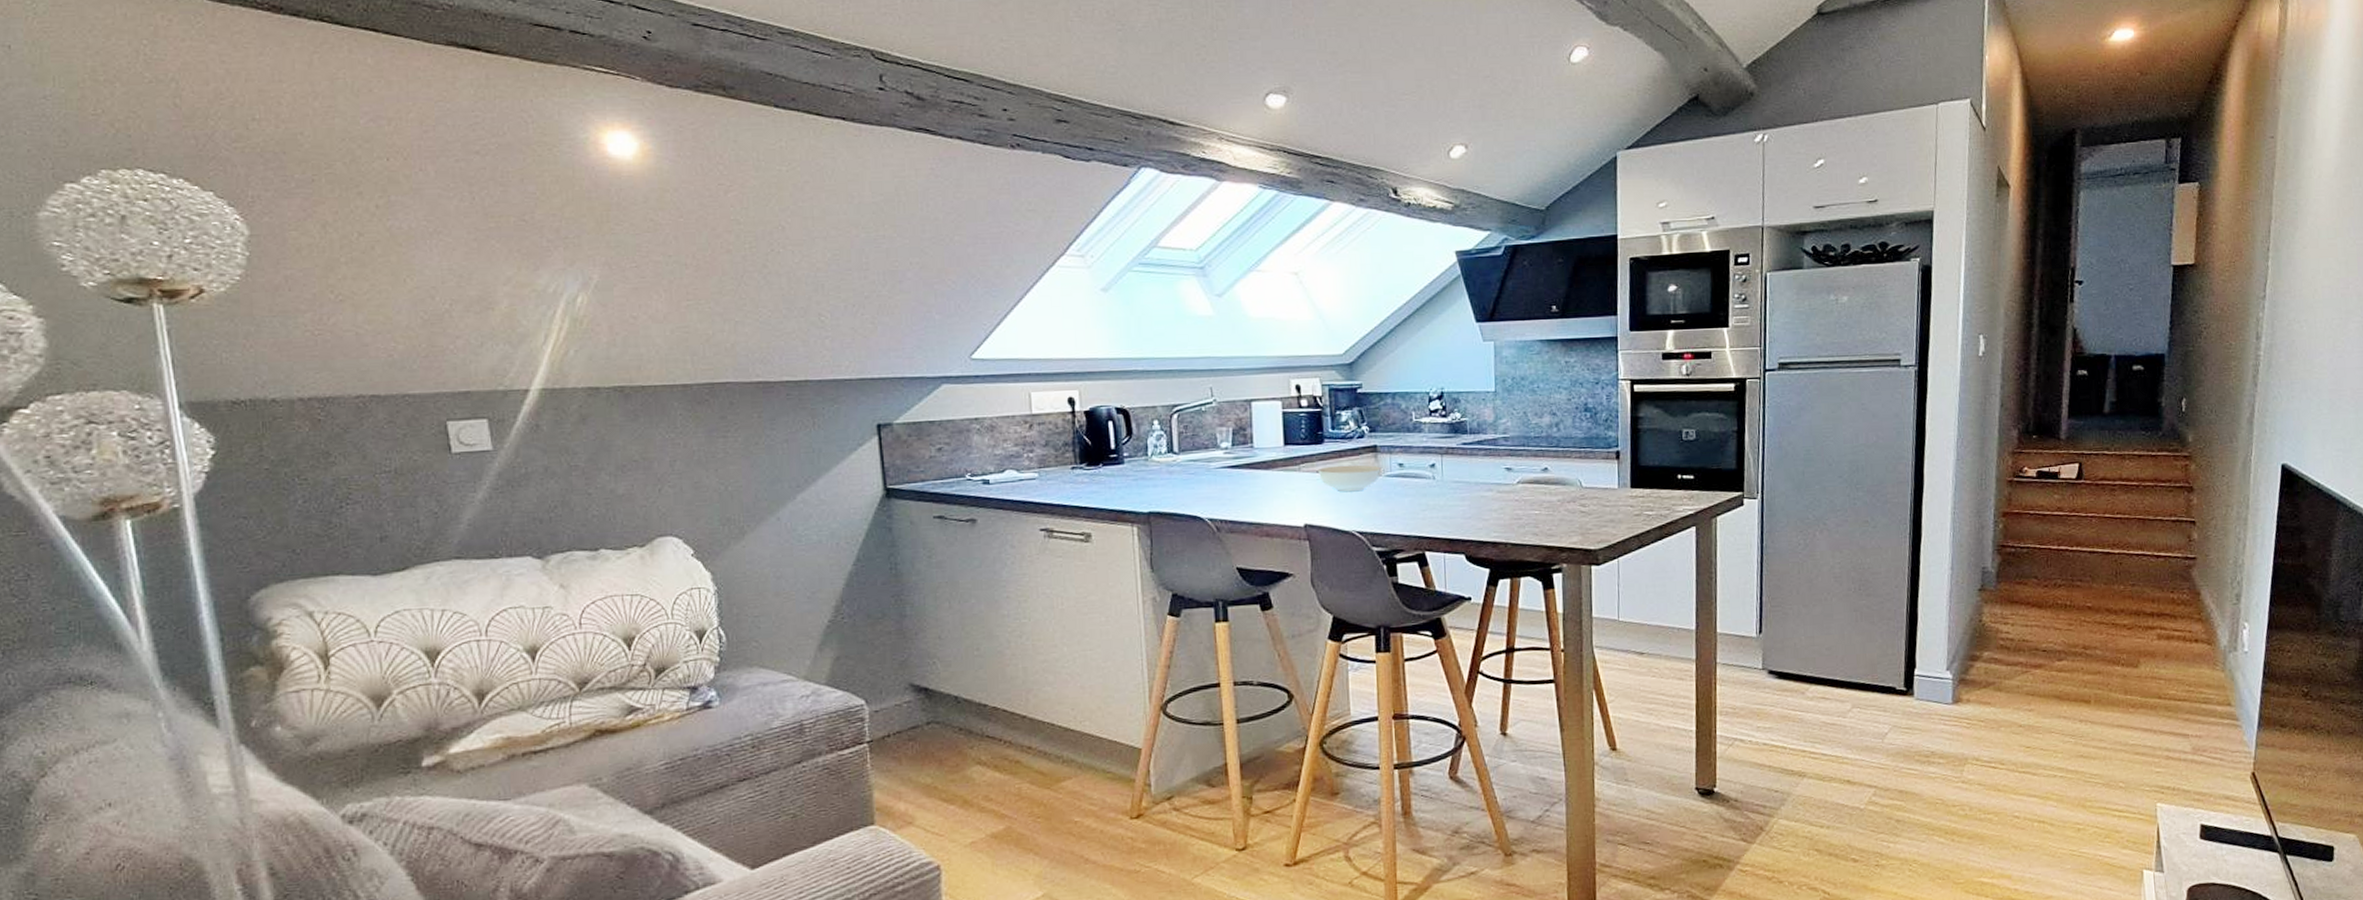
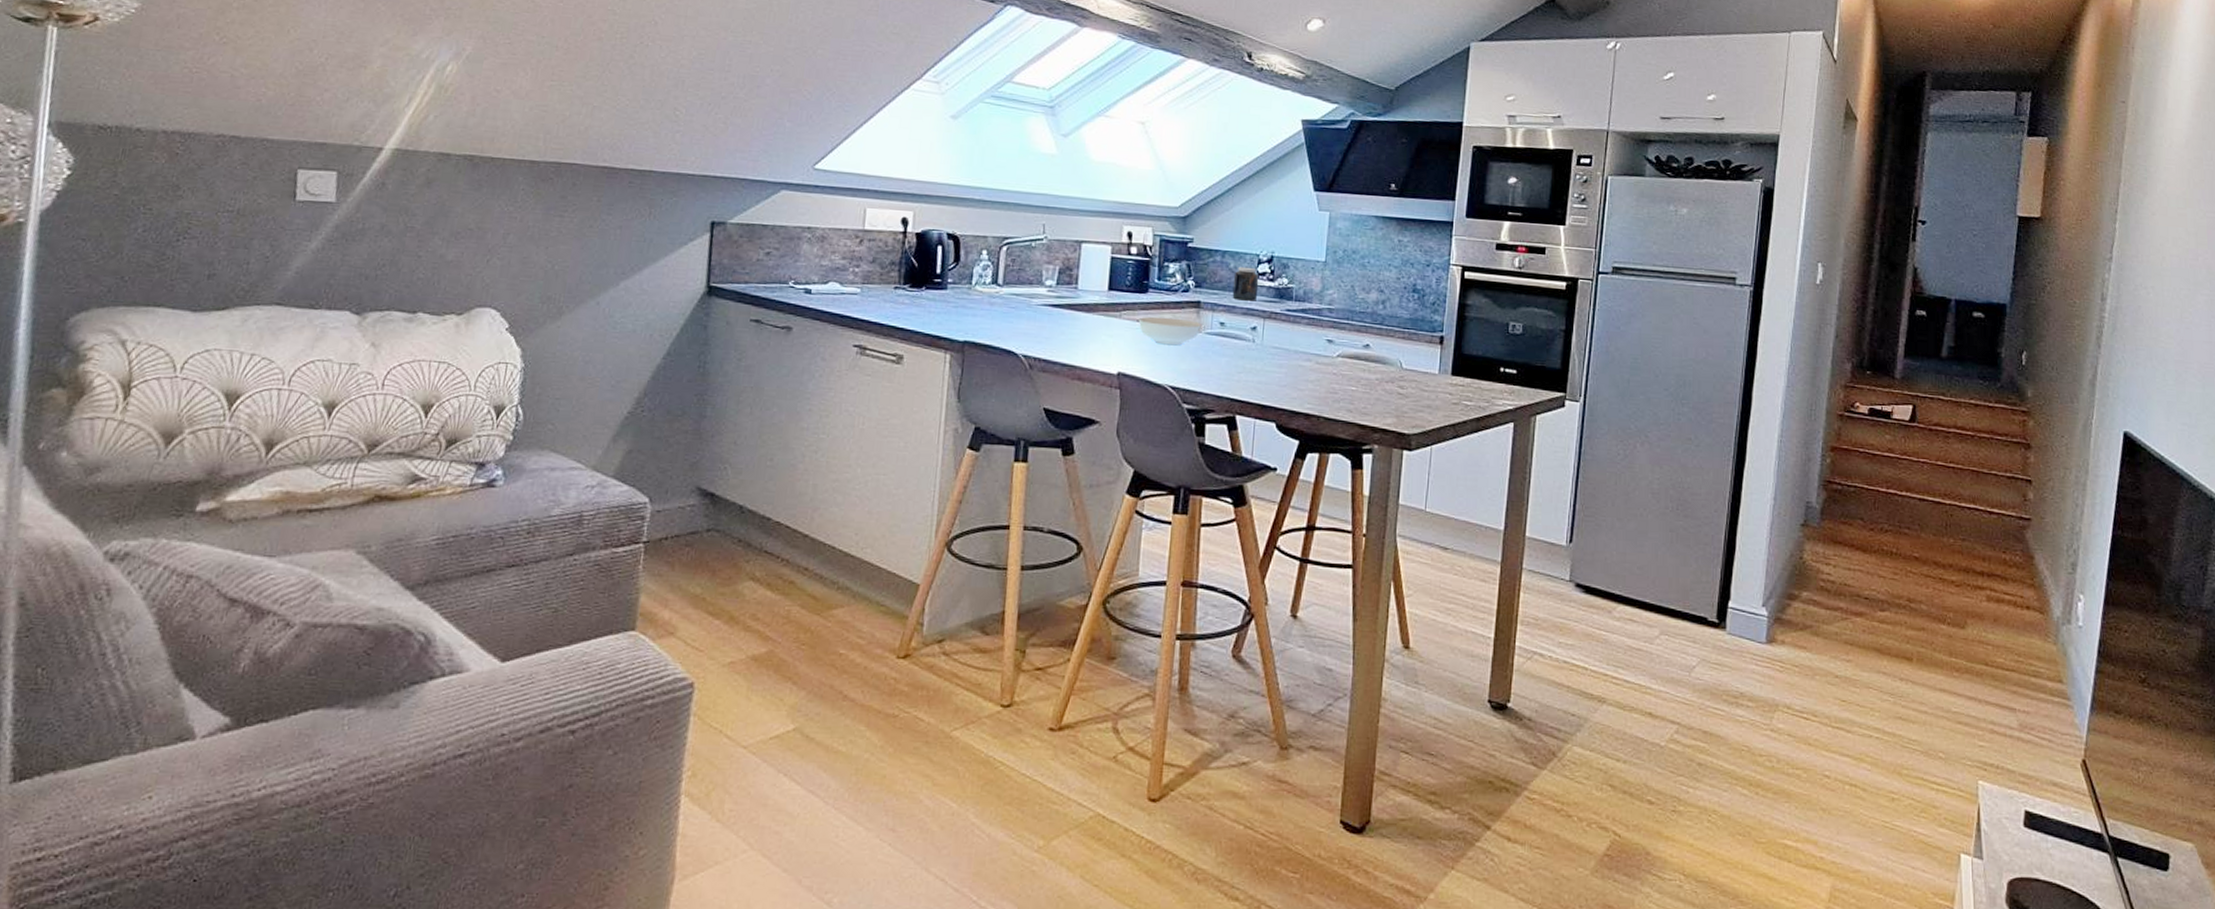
jar: none [1406,406,1433,440] -> present [1232,266,1259,301]

